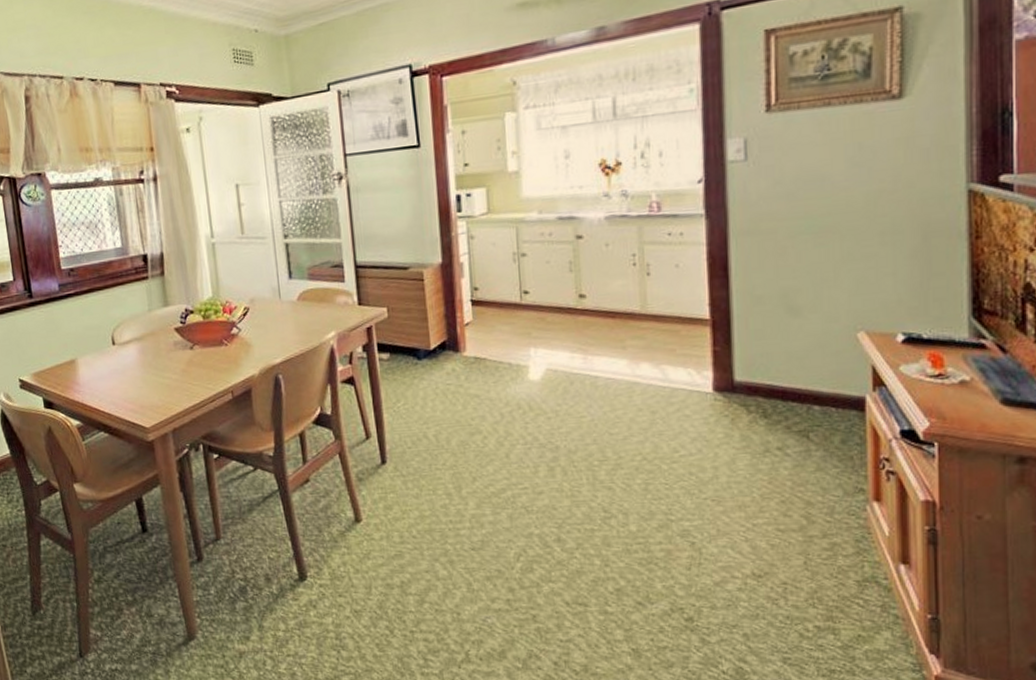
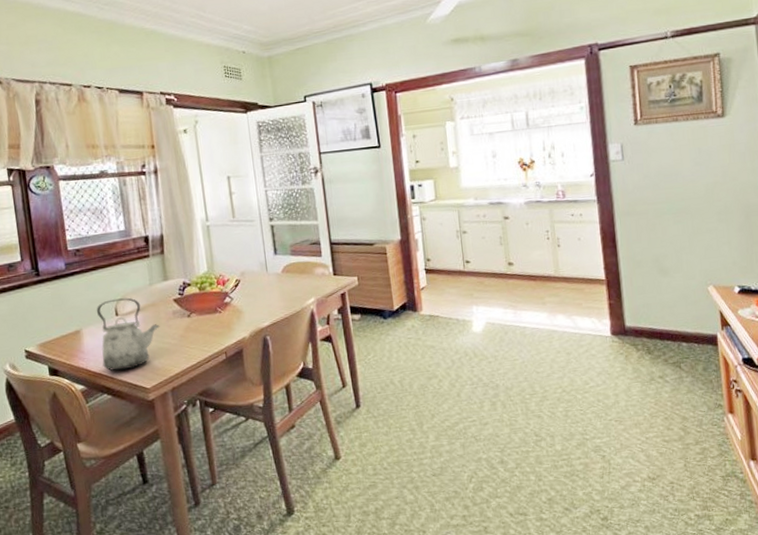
kettle: none [92,325,160,407] -> present [96,297,160,371]

